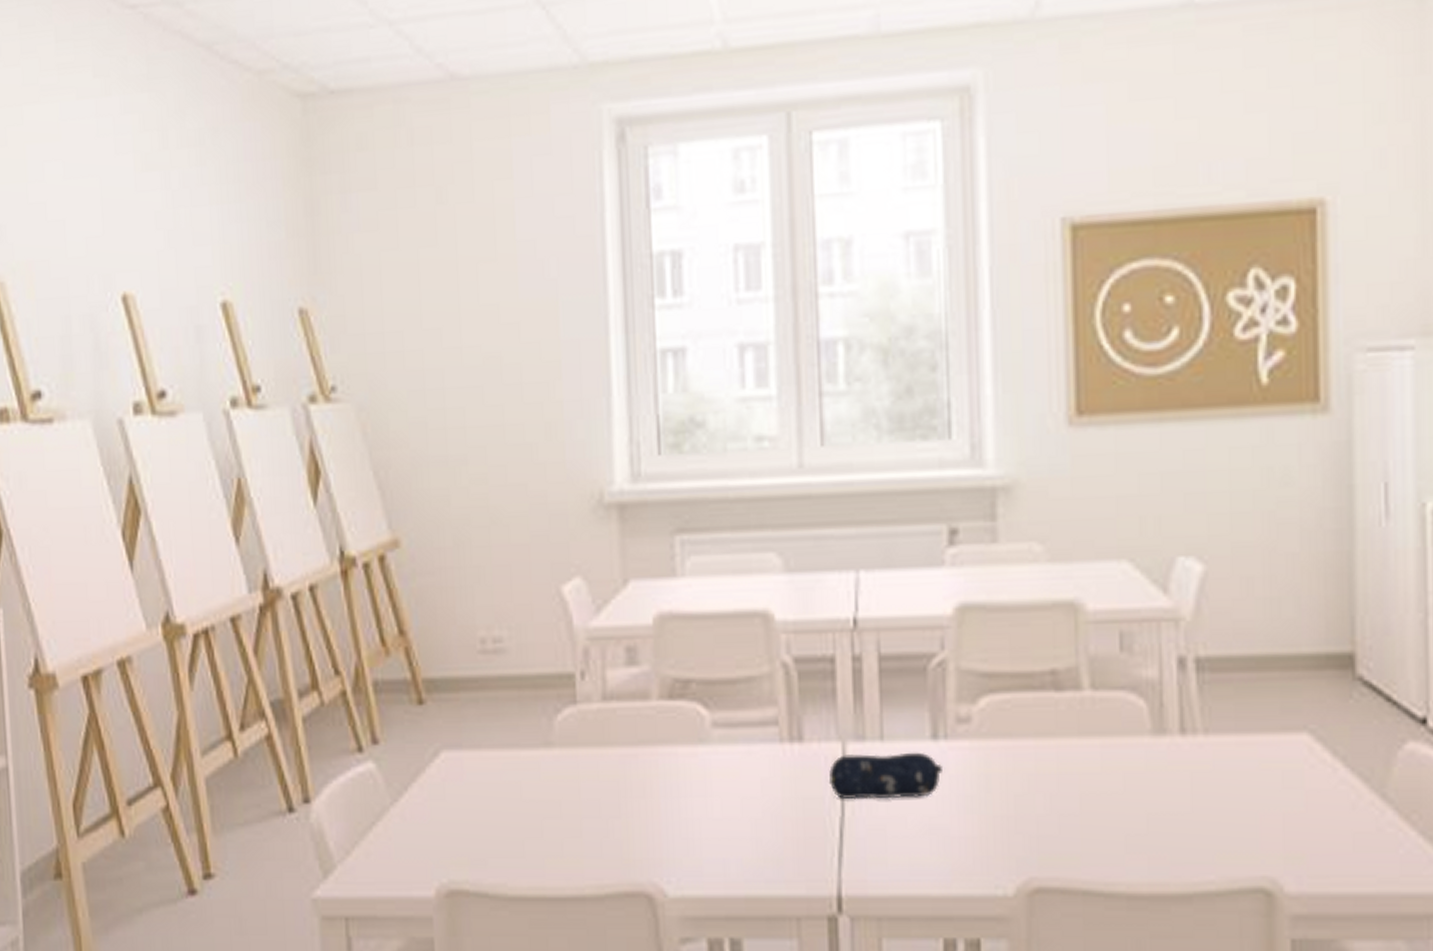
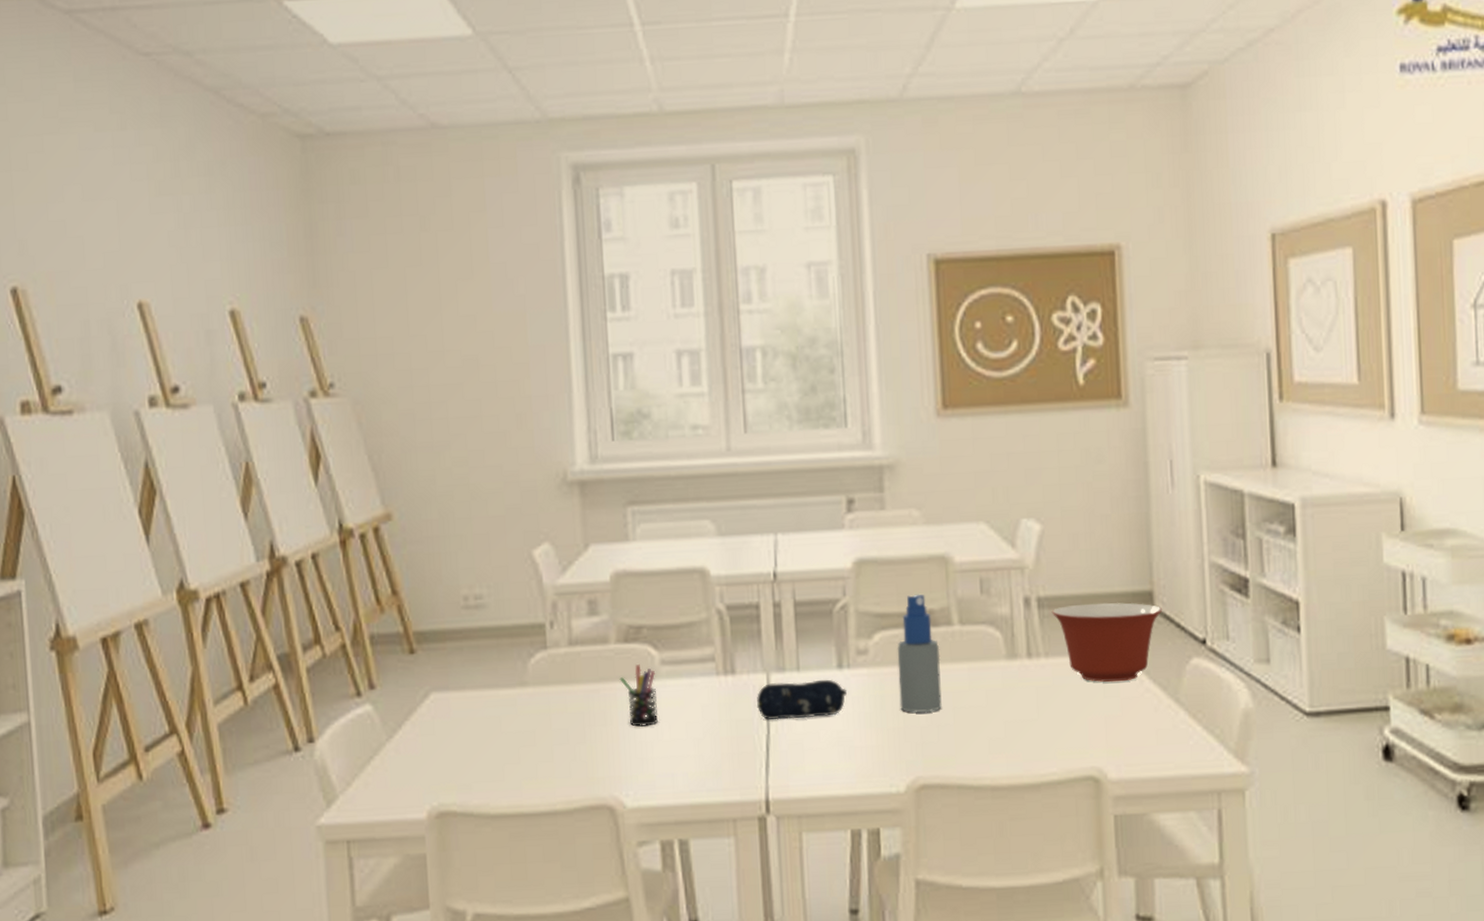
pen holder: none [662,726,707,801] -> present [619,664,658,727]
spray bottle: none [1008,649,1065,799] -> present [897,594,942,713]
mixing bowl: none [1214,666,1368,769] -> present [1051,602,1163,682]

